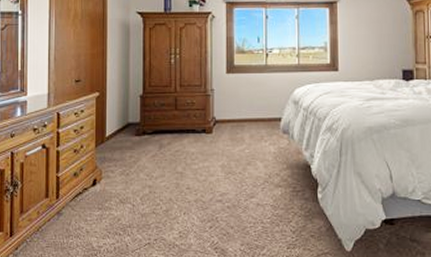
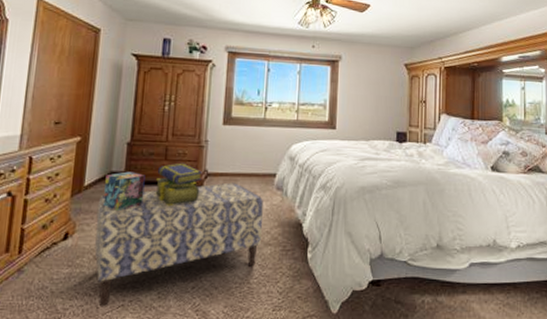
bench: none [119,128,272,245] -> present [95,182,264,307]
decorative box: none [124,122,159,159] -> present [103,171,145,212]
stack of books: none [169,111,211,153] -> present [155,162,202,207]

